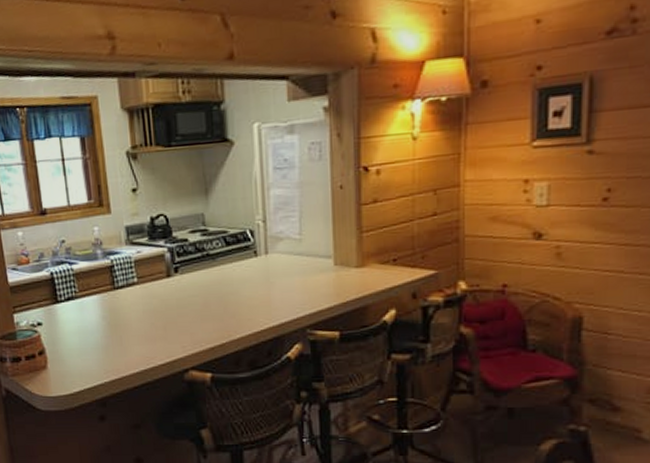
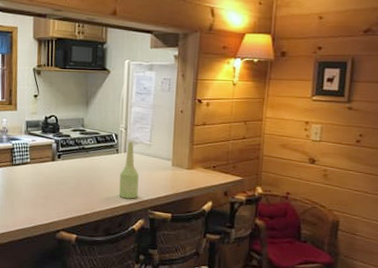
bottle: none [262,238,290,318] -> present [119,142,139,199]

